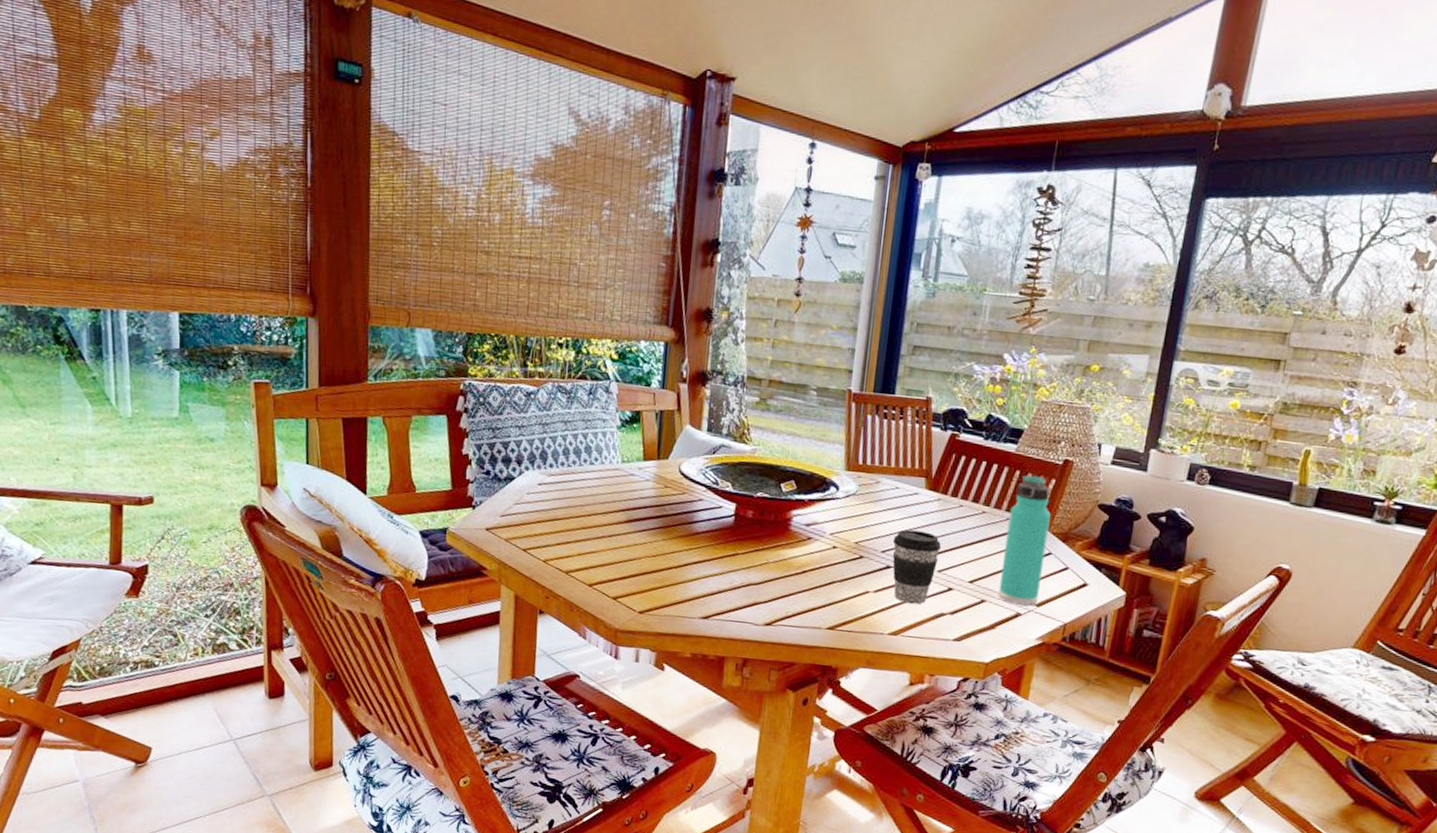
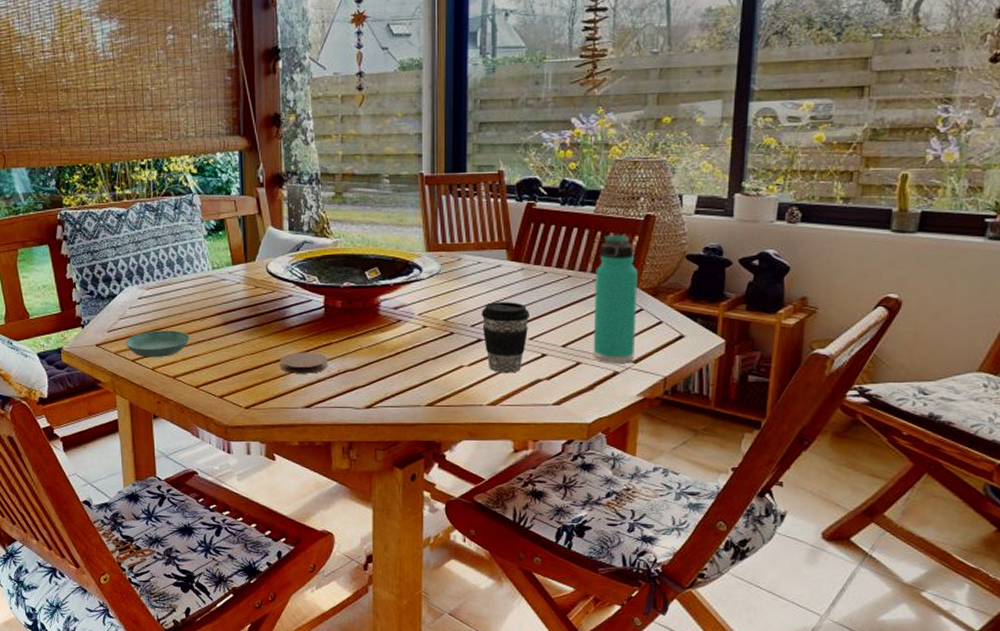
saucer: none [517,520,589,550] -> present [124,330,190,358]
coaster: none [681,559,732,584] -> present [280,352,328,374]

